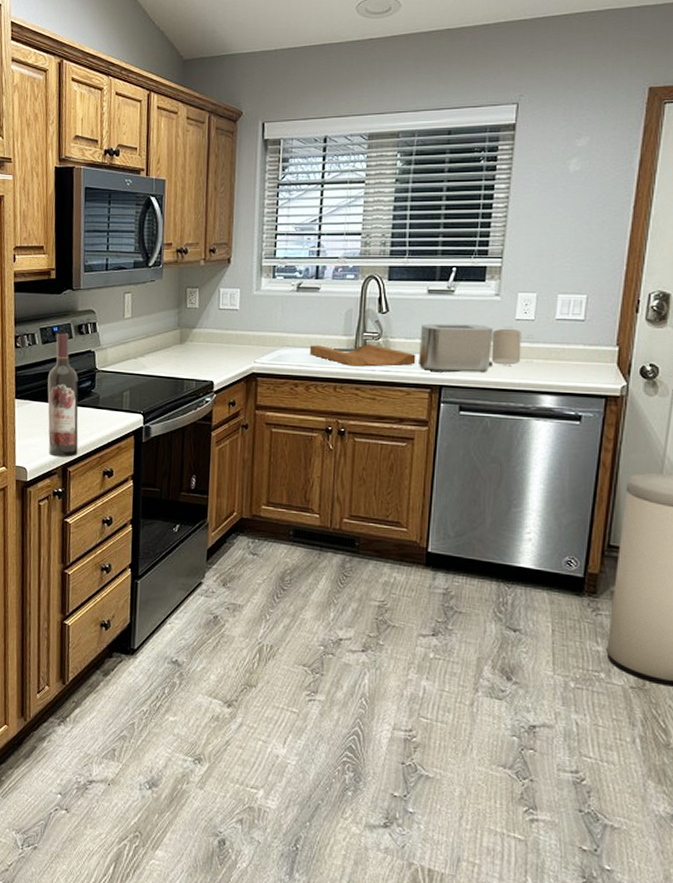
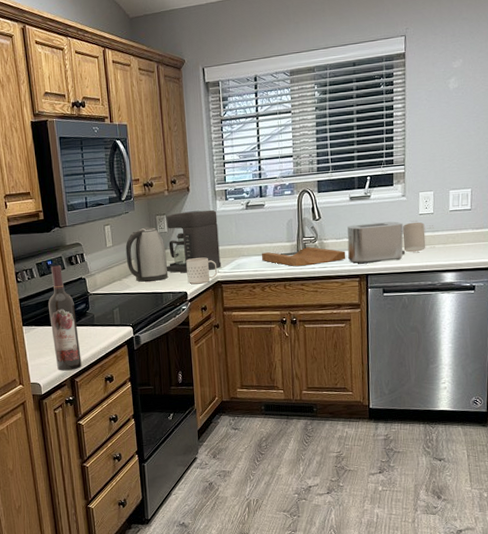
kettle: none [145,300,194,364] -> present [125,227,169,282]
coffee maker: none [192,287,261,359] -> present [166,209,222,273]
mug: none [215,342,254,374] -> present [185,257,218,284]

